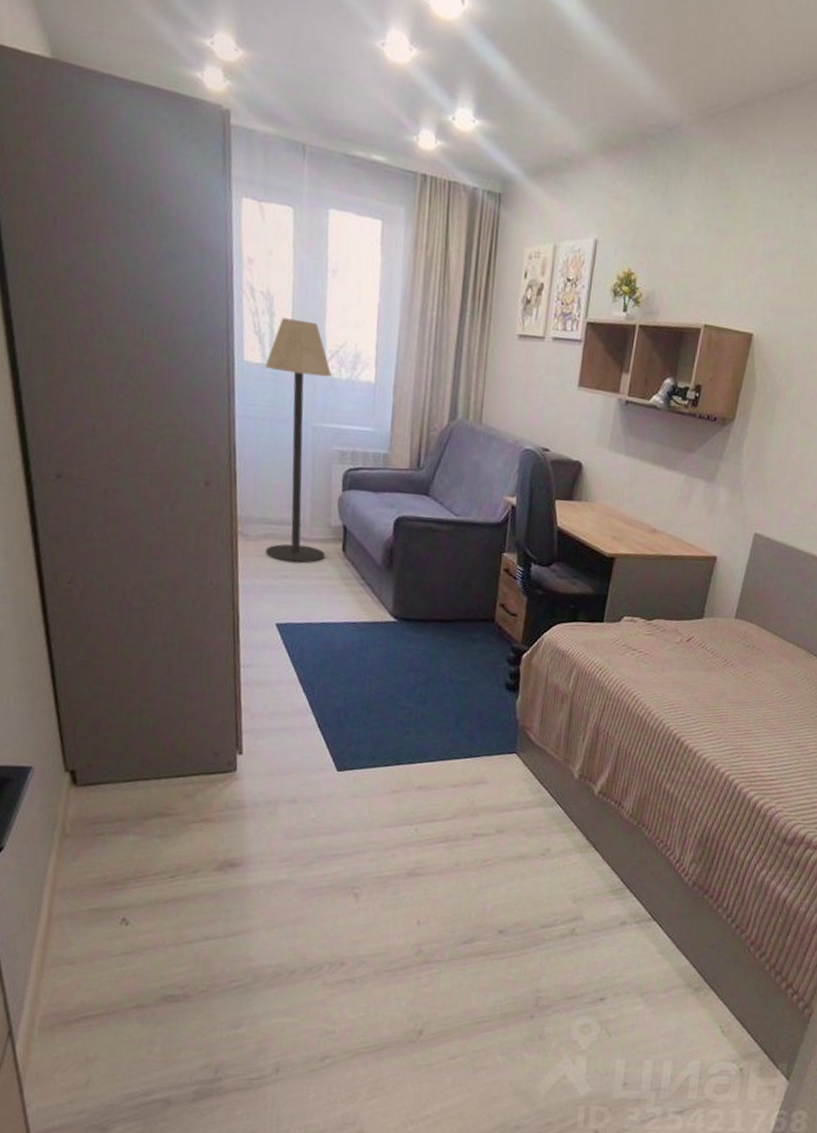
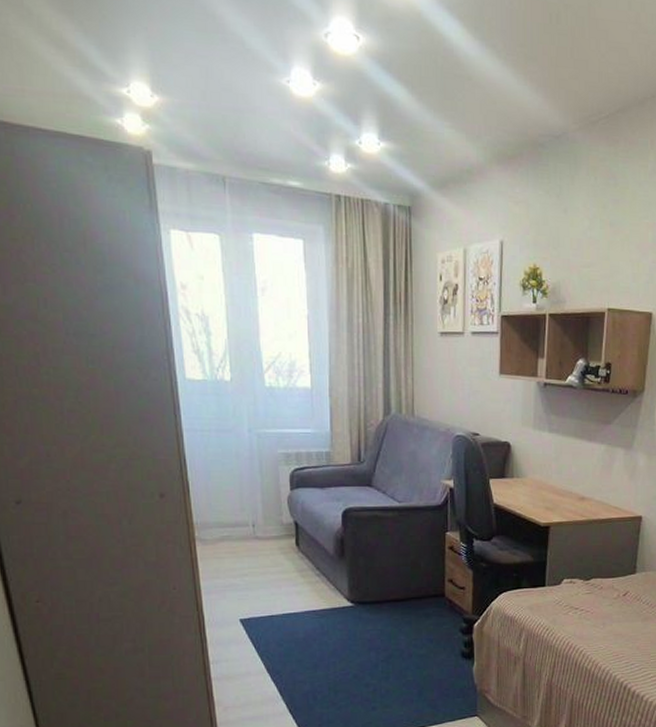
floor lamp: present [265,318,332,564] -> none [206,336,281,561]

